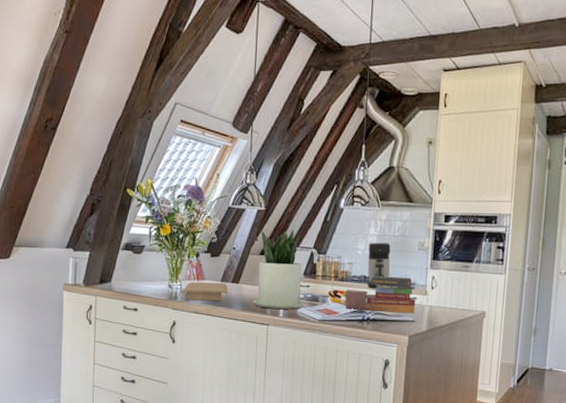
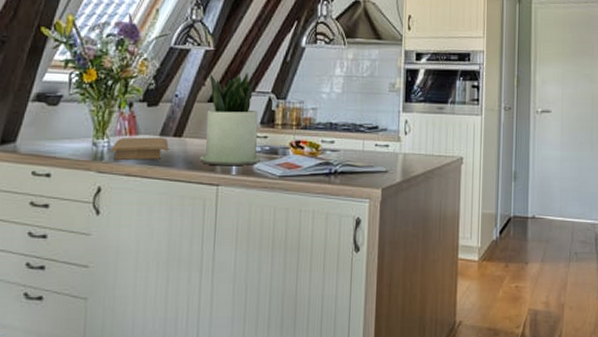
mug: present [345,289,374,311] -> none [309,138,342,164]
books: present [364,275,416,314] -> none [331,122,388,164]
coffee maker: present [367,242,391,289] -> none [333,84,359,137]

